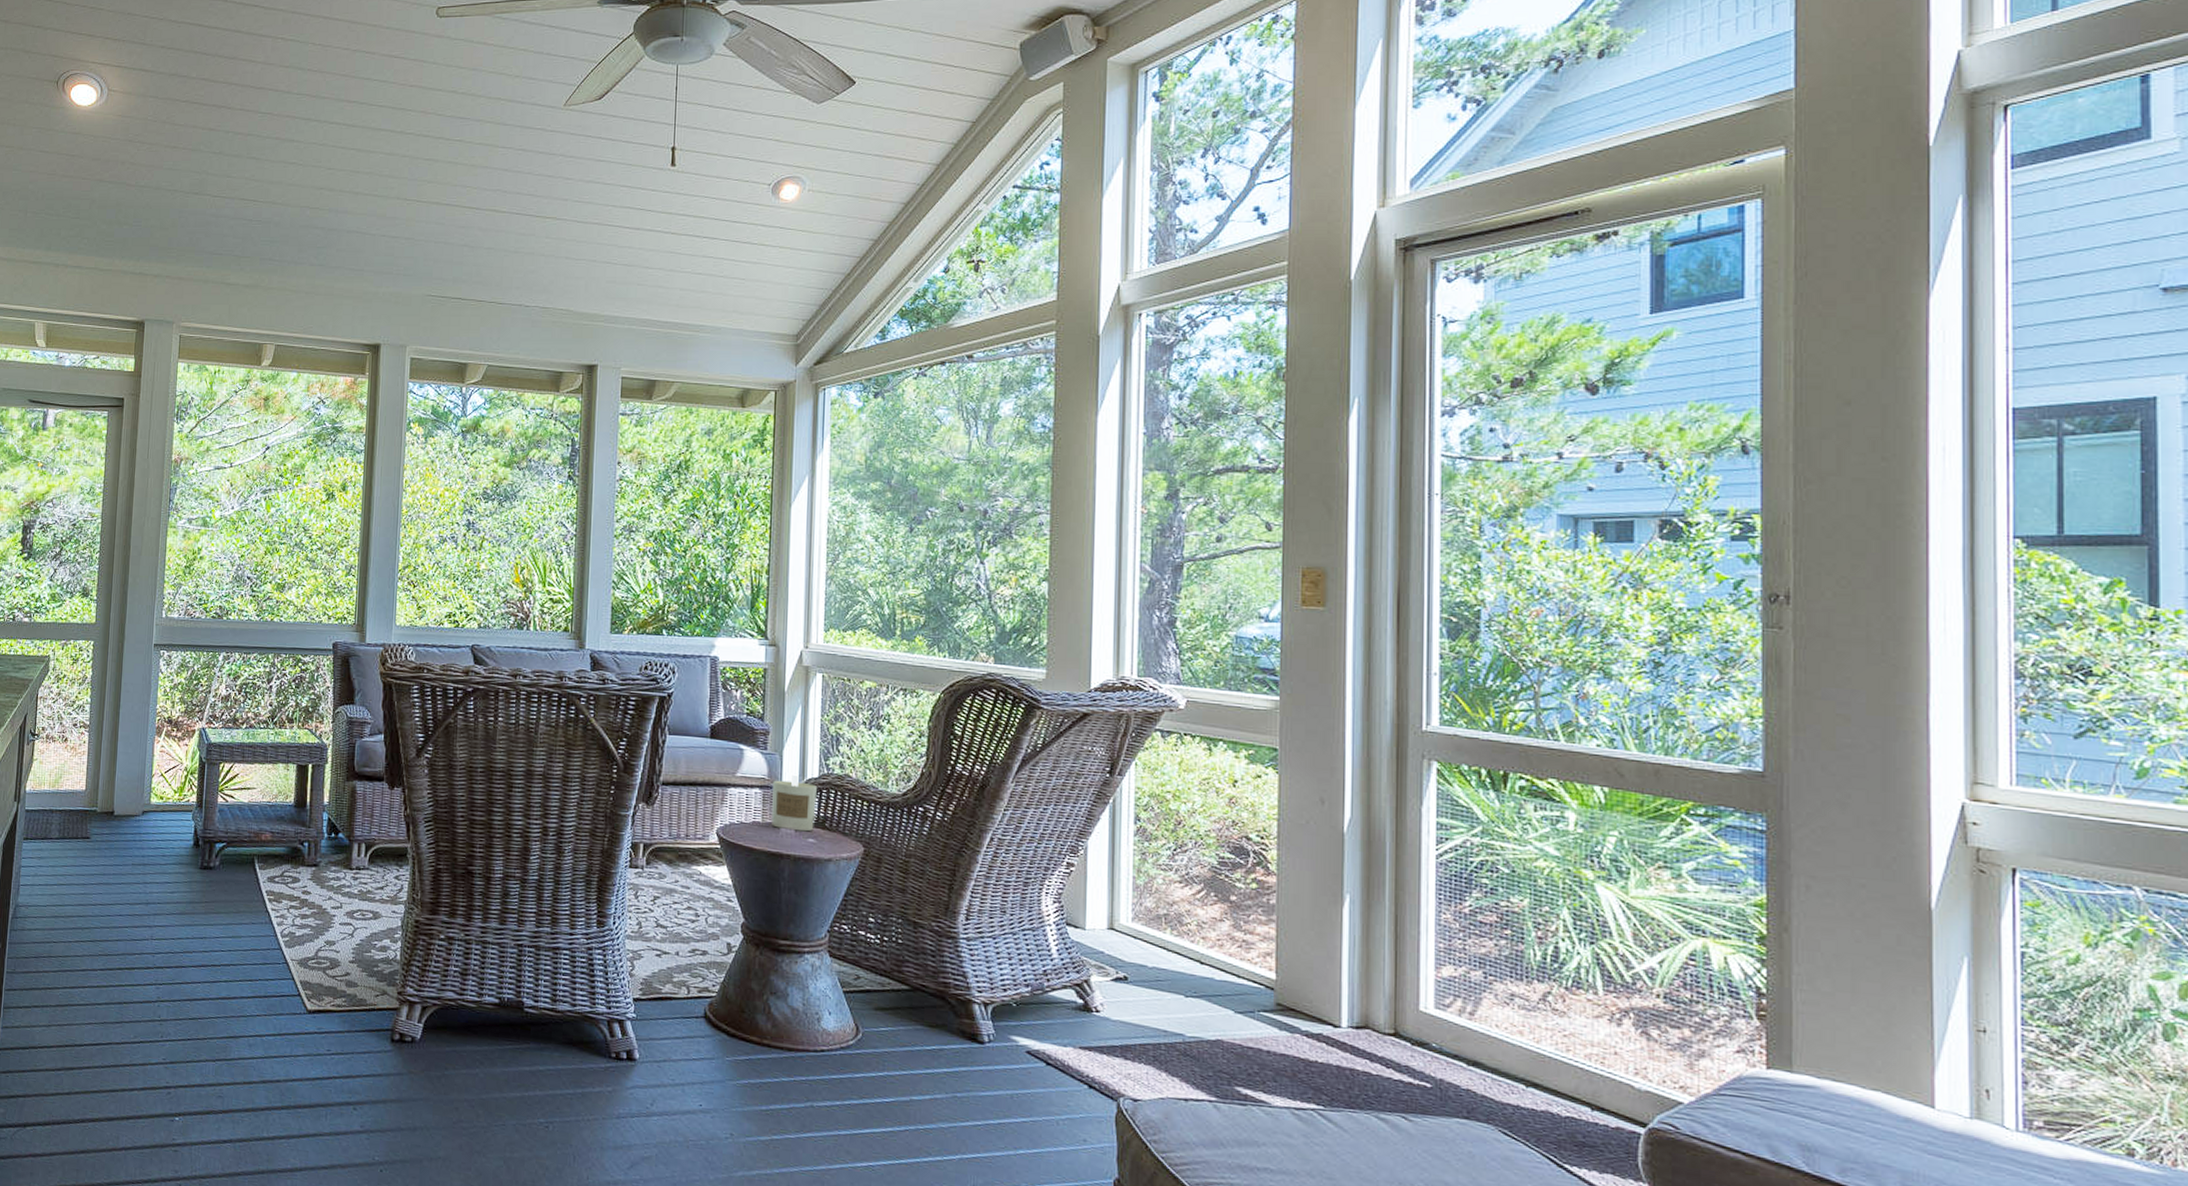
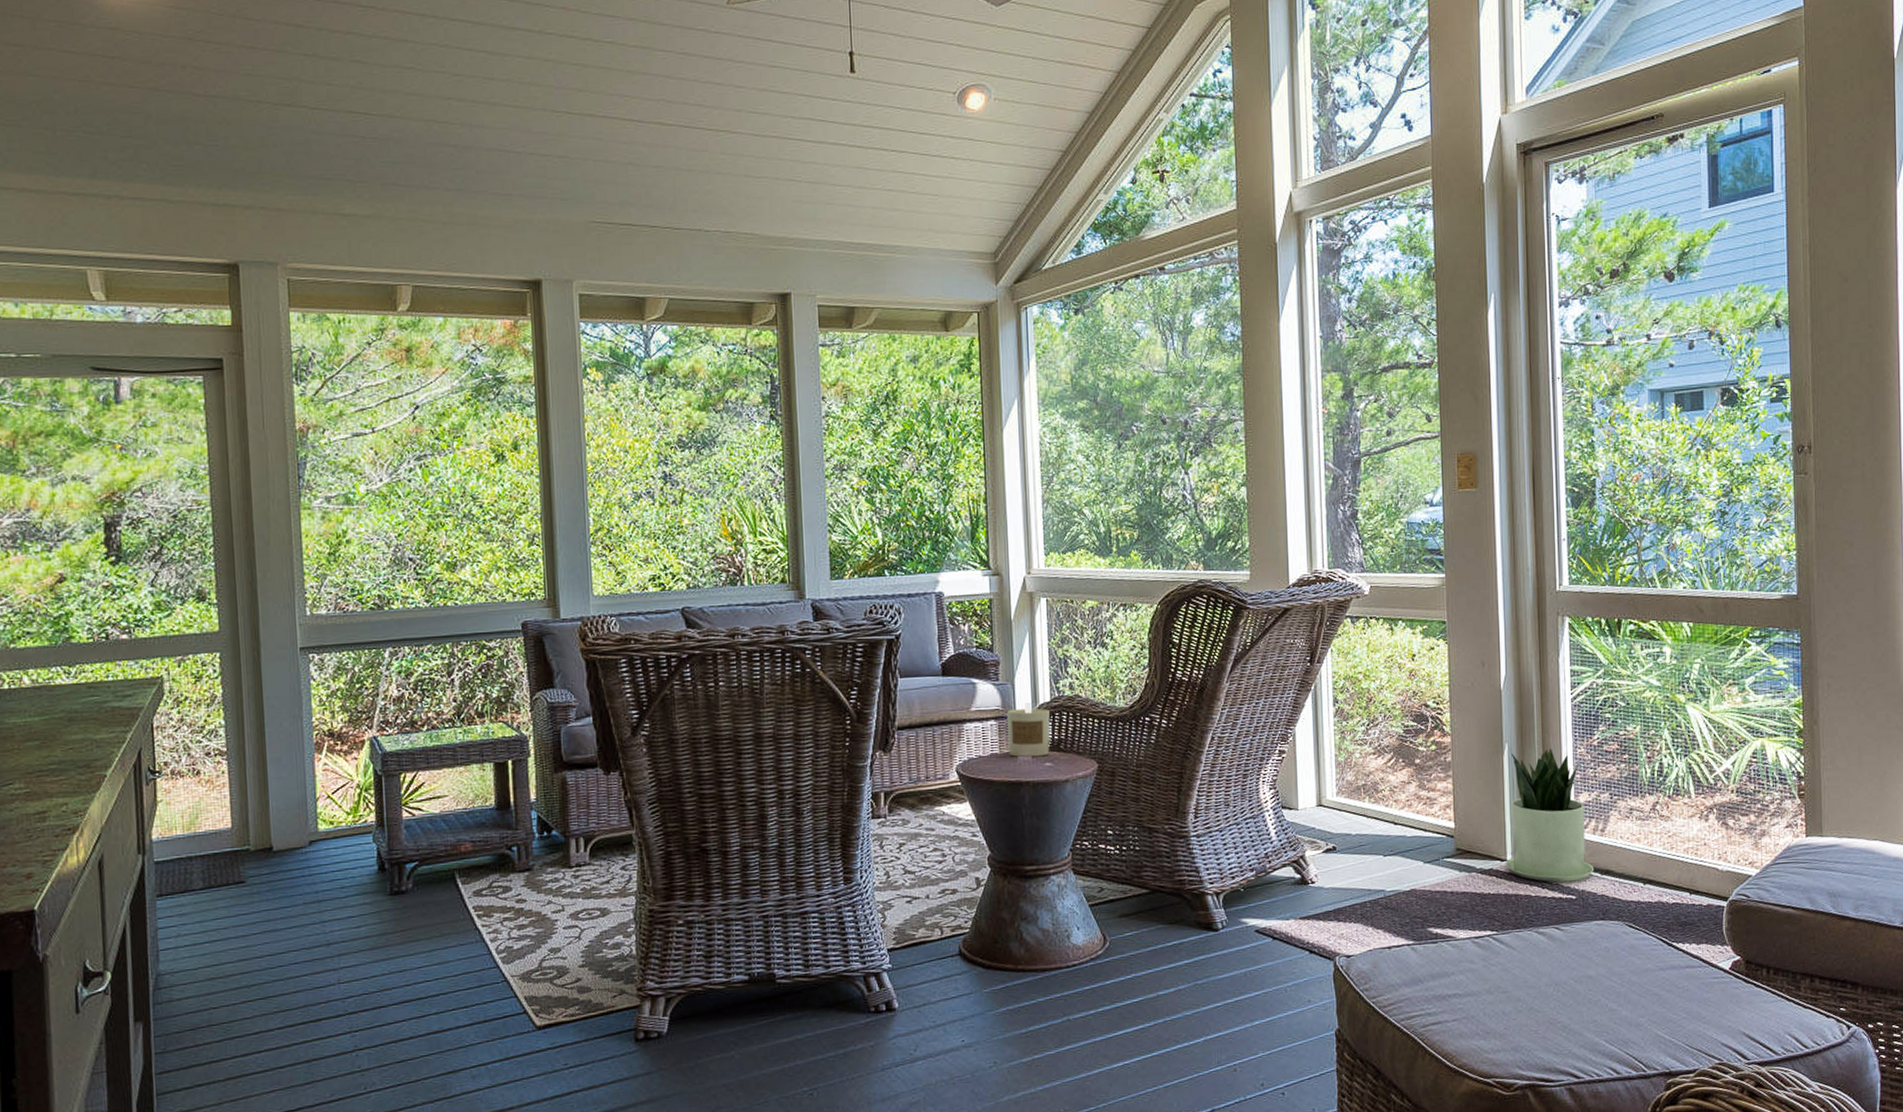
planter: none [1339,906,1459,1067] -> present [1505,748,1595,882]

